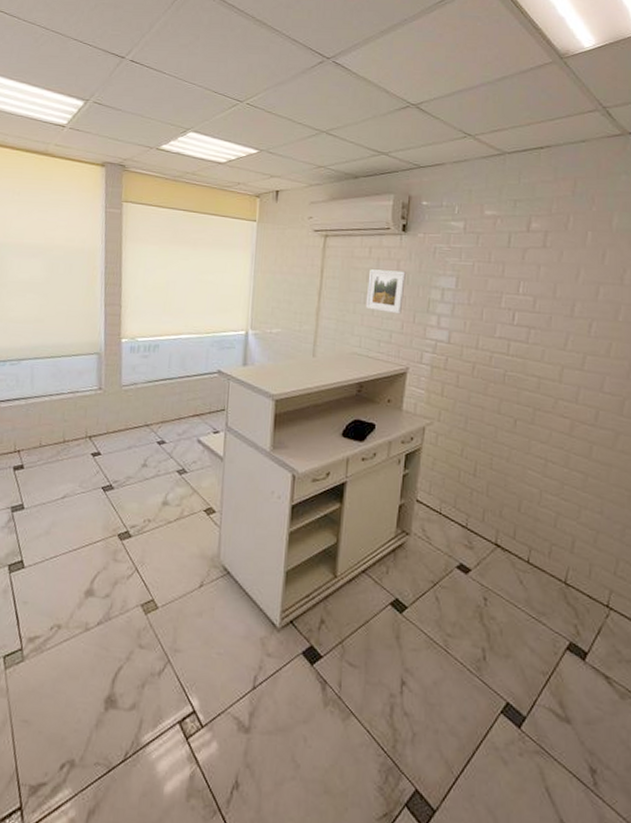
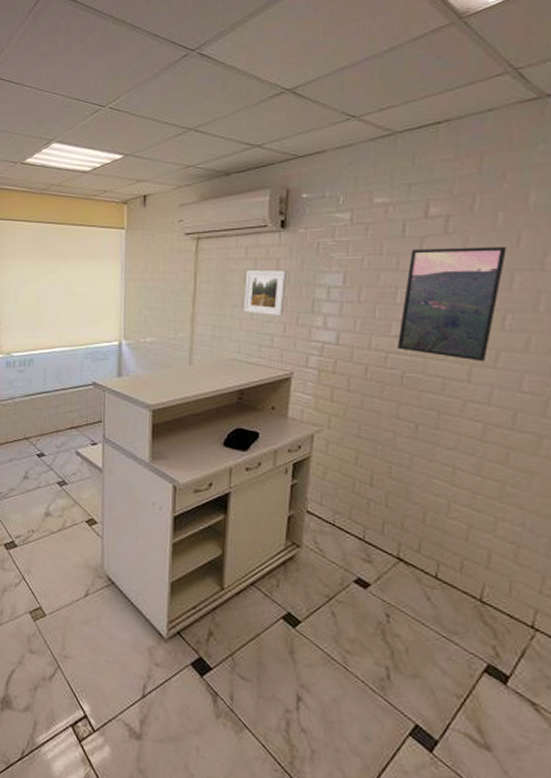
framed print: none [501,259,593,364] -> present [398,247,506,362]

